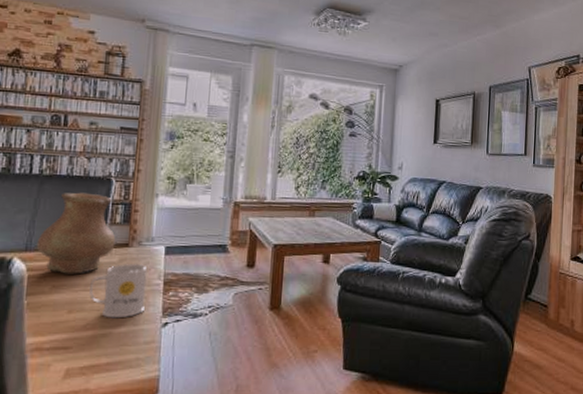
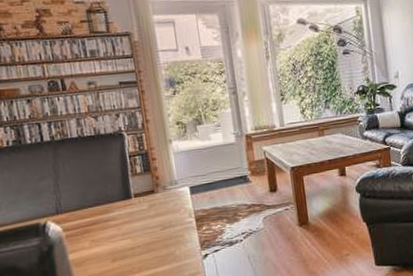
vase: present [36,192,116,275] -> none [65,150,142,228]
mug: present [89,264,148,319] -> none [126,206,184,260]

